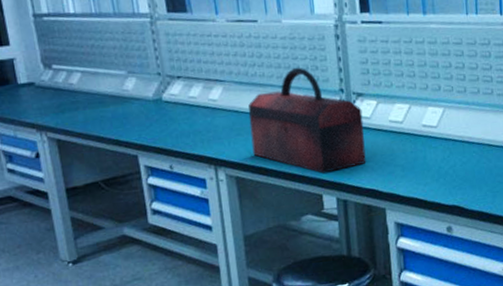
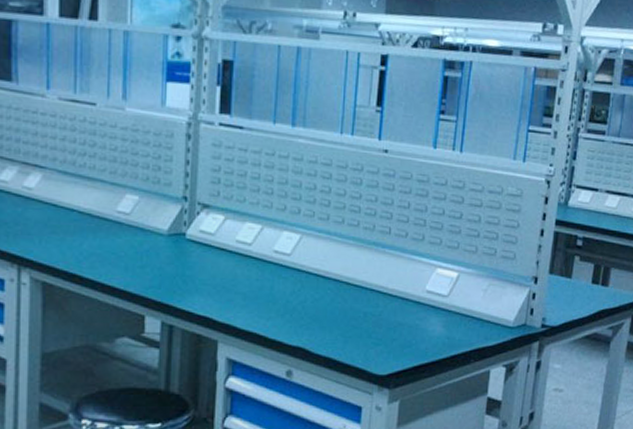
toolbox: present [248,67,366,173] -> none [68,164,206,291]

